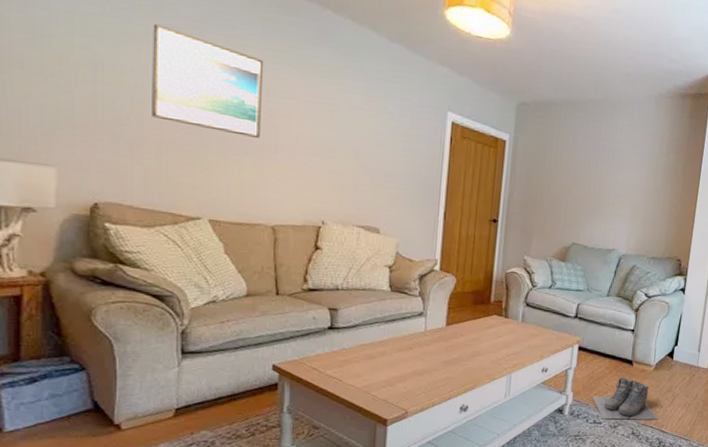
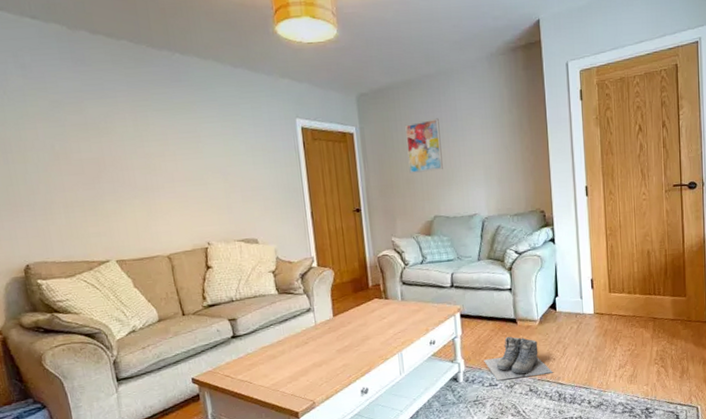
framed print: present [152,24,264,138] -> none [41,102,143,183]
wall art: none [556,144,597,198] -> present [405,118,443,173]

